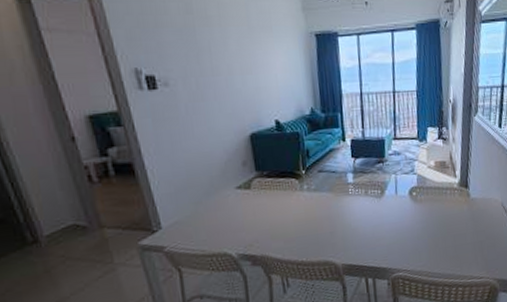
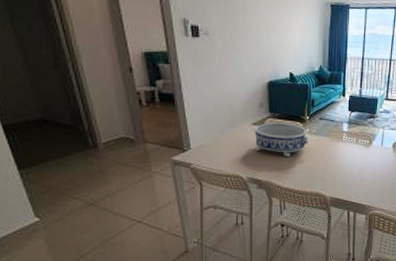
decorative bowl: none [239,180,308,223] -> present [254,122,308,157]

